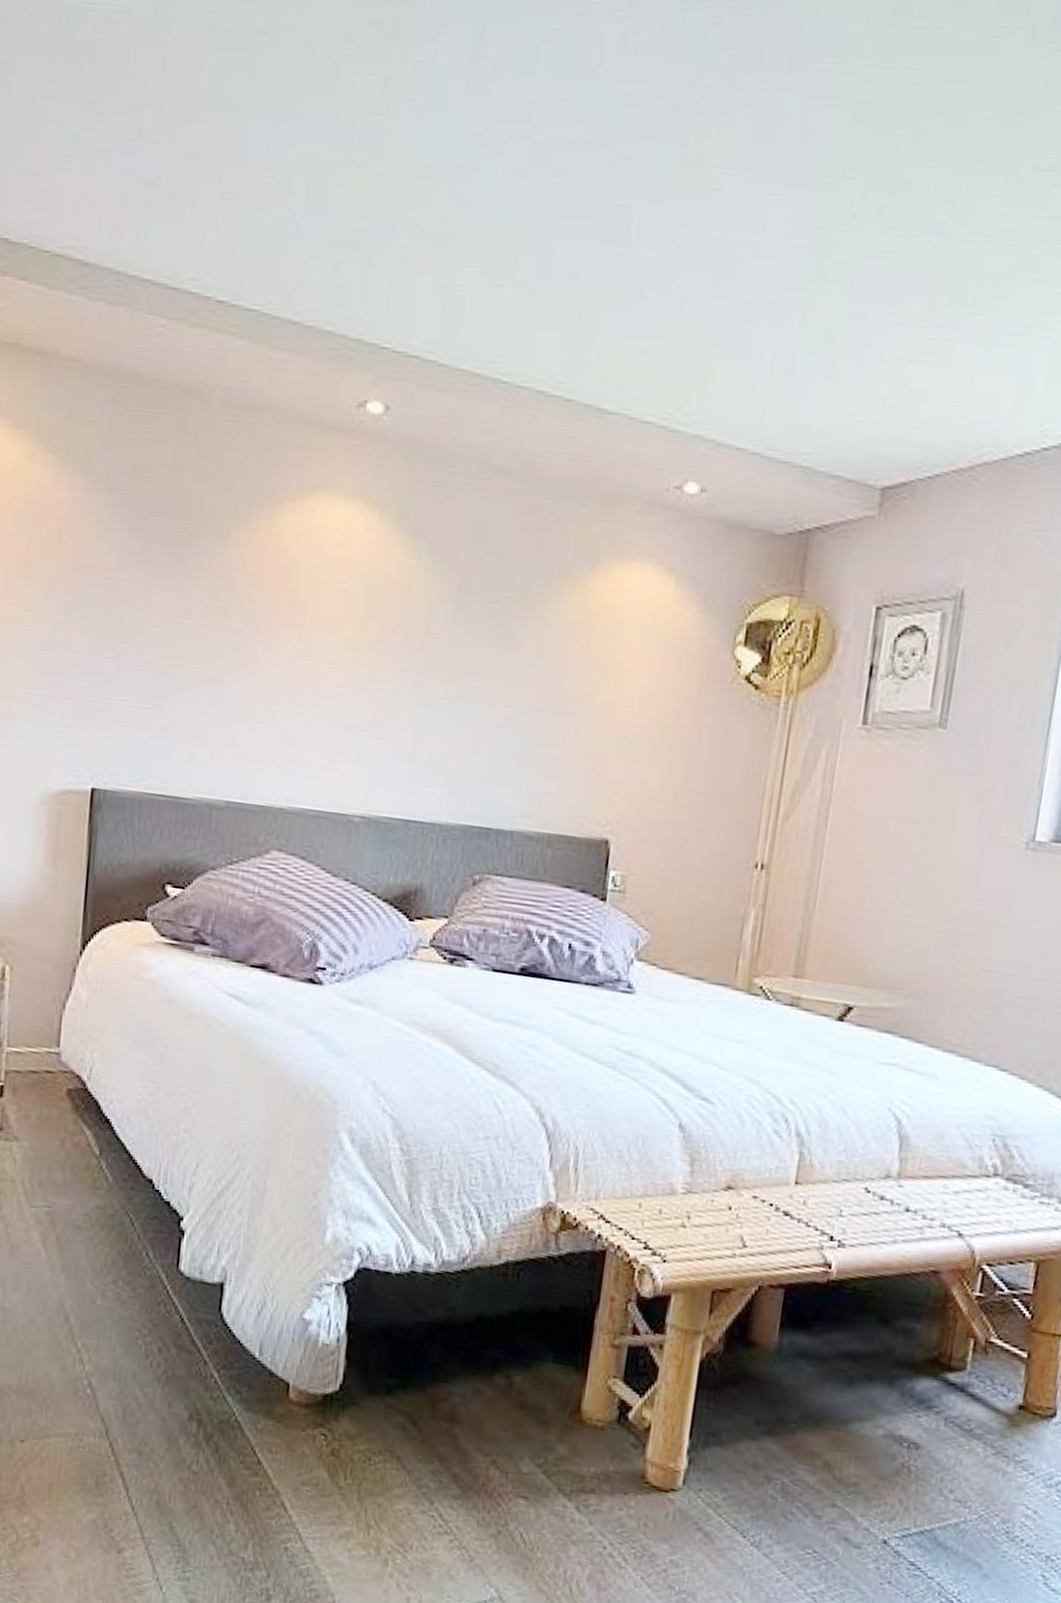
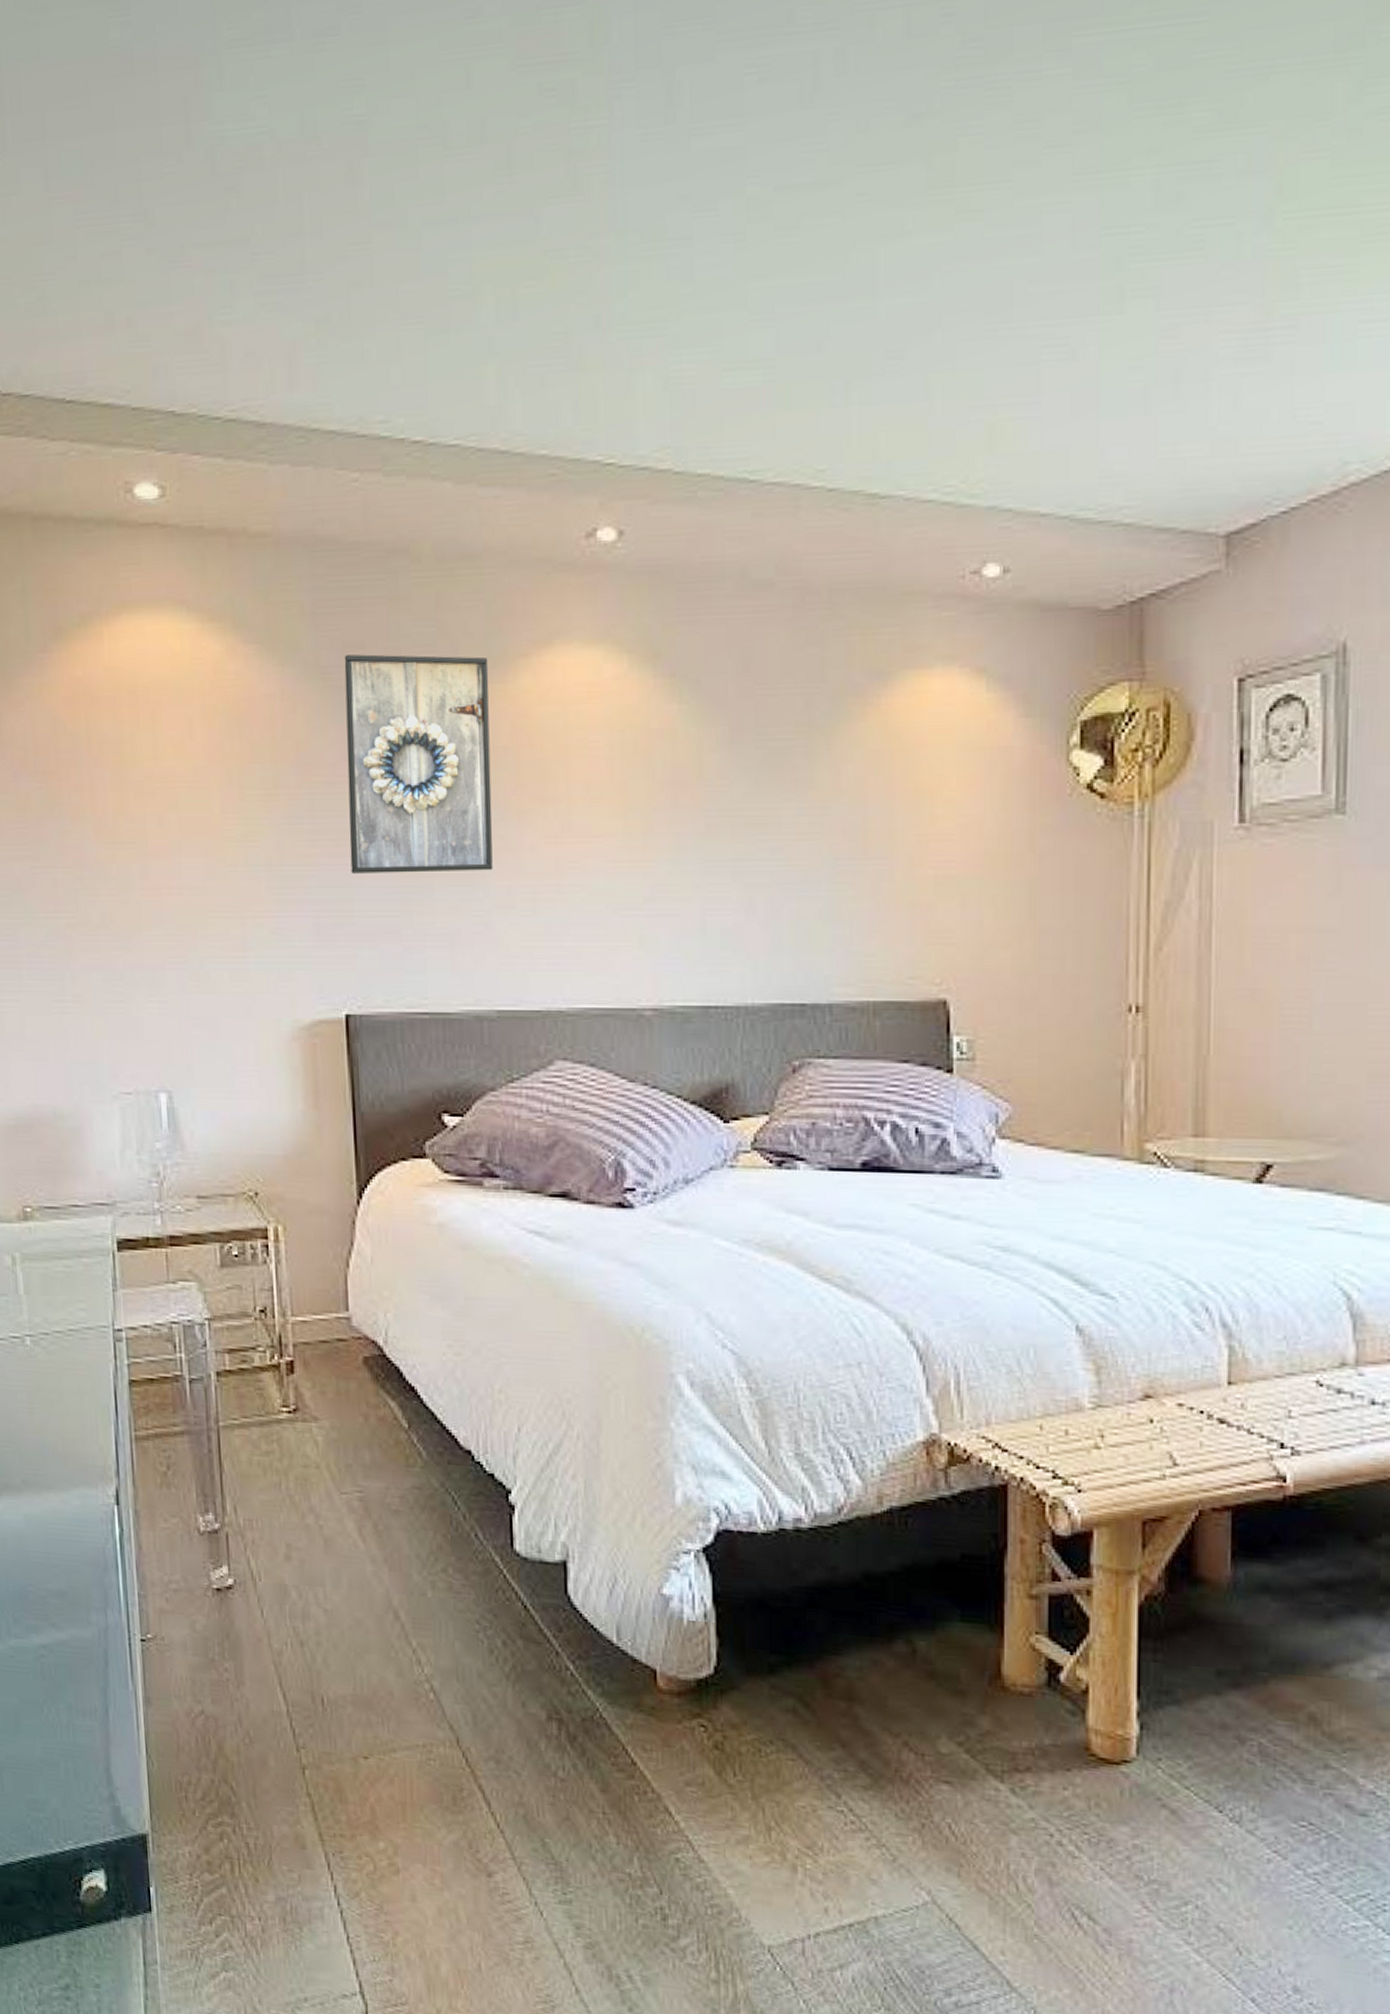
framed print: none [113,476,259,680] -> present [344,654,493,874]

